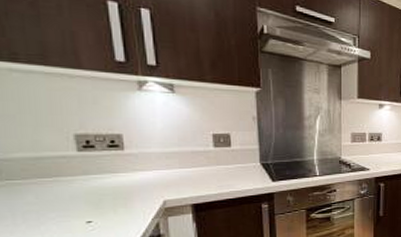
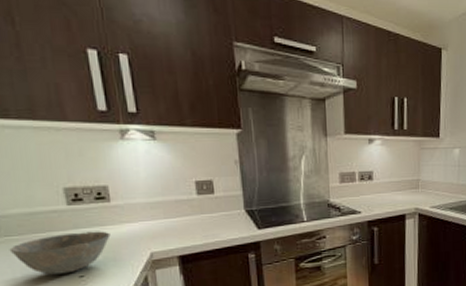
bowl: none [10,178,122,220] -> present [9,231,111,275]

